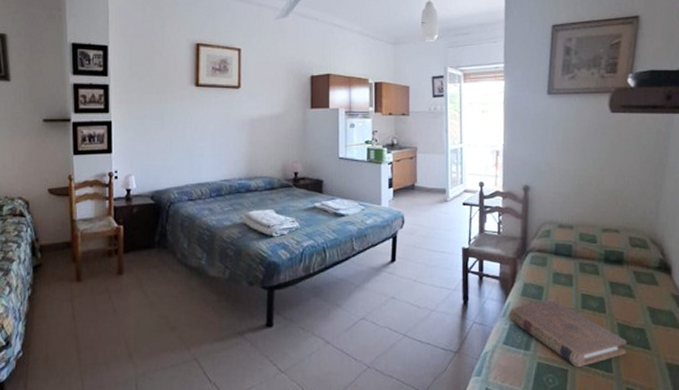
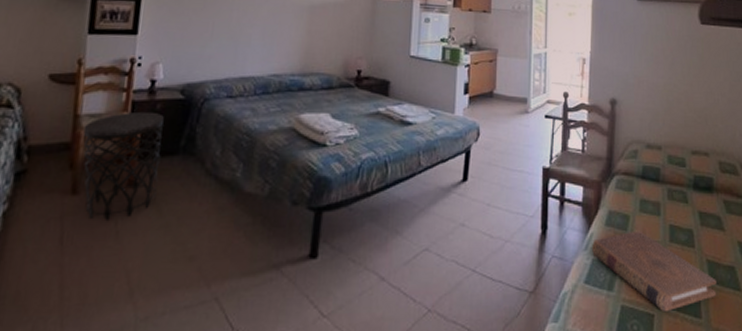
side table: none [79,215,141,302] -> present [83,111,164,222]

